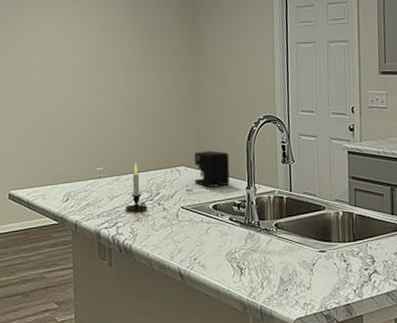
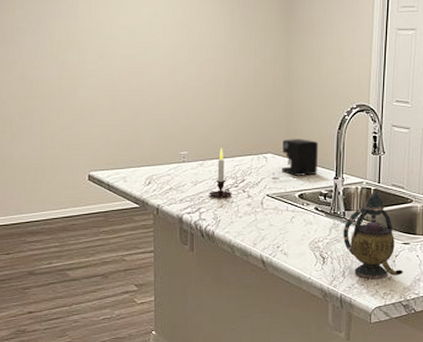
teapot: none [259,199,323,289] -> present [343,191,404,278]

